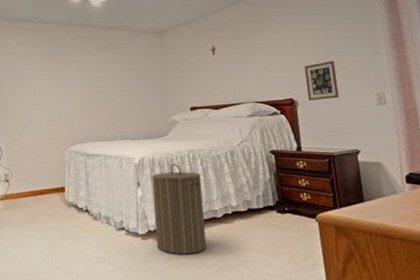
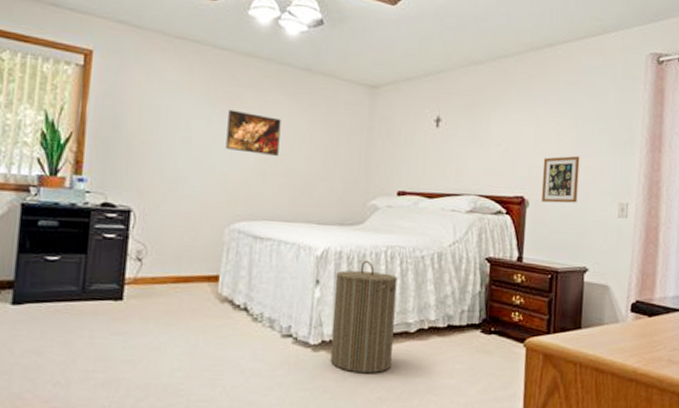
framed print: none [58,64,97,94] -> present [225,109,281,156]

